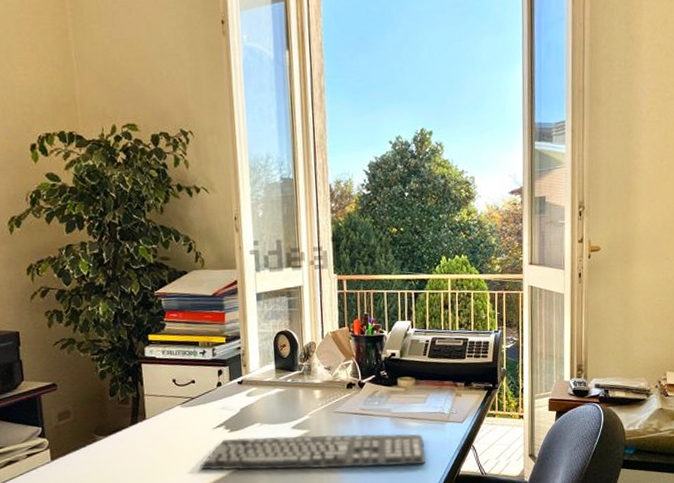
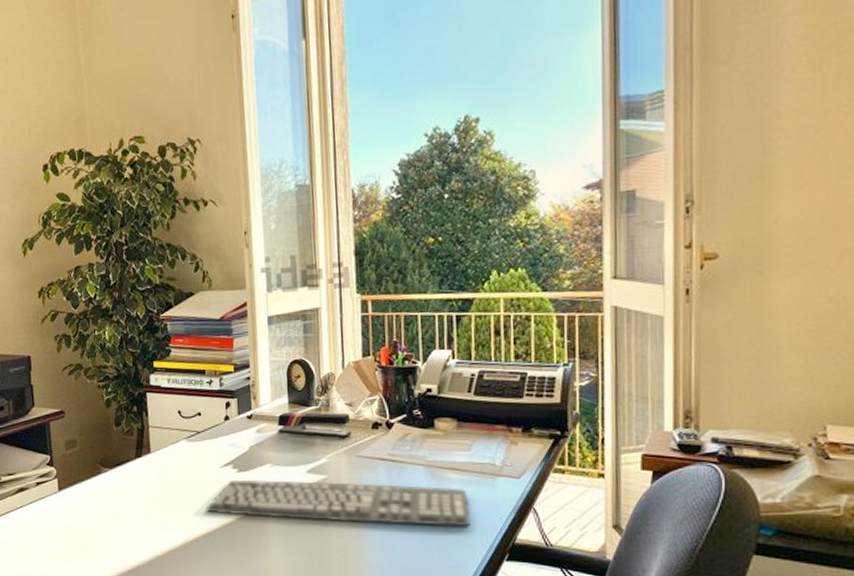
stapler: none [265,376,330,398] -> present [277,412,352,438]

